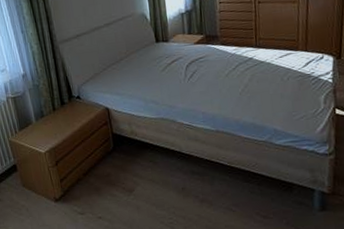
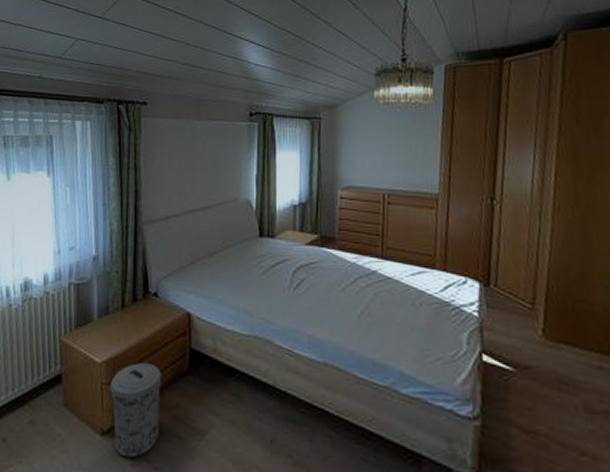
trash can: none [54,148,99,214] -> present [109,363,162,458]

